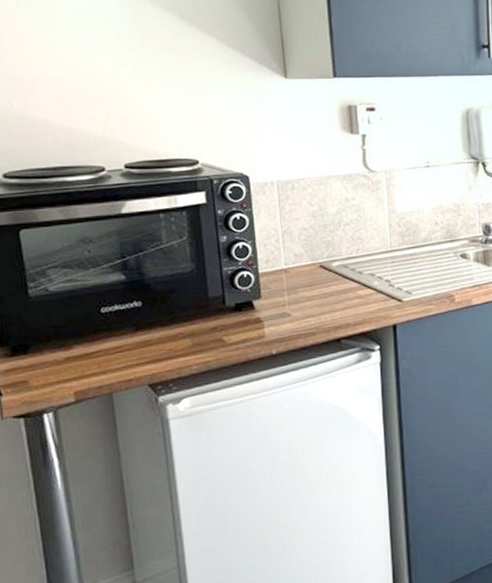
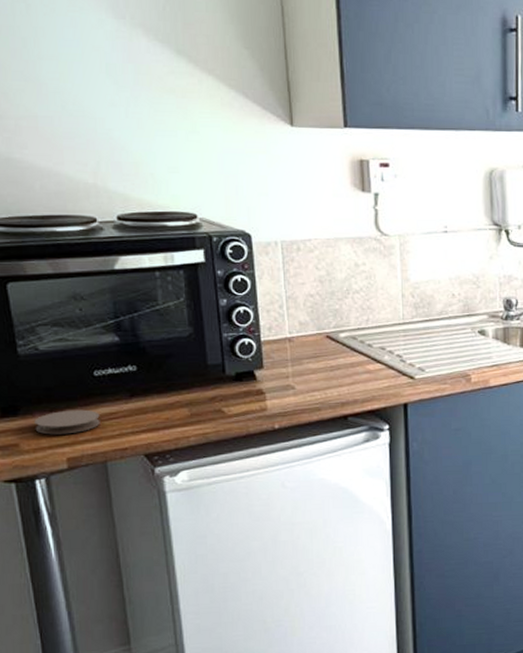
coaster: none [43,345,107,371] -> present [34,409,100,435]

